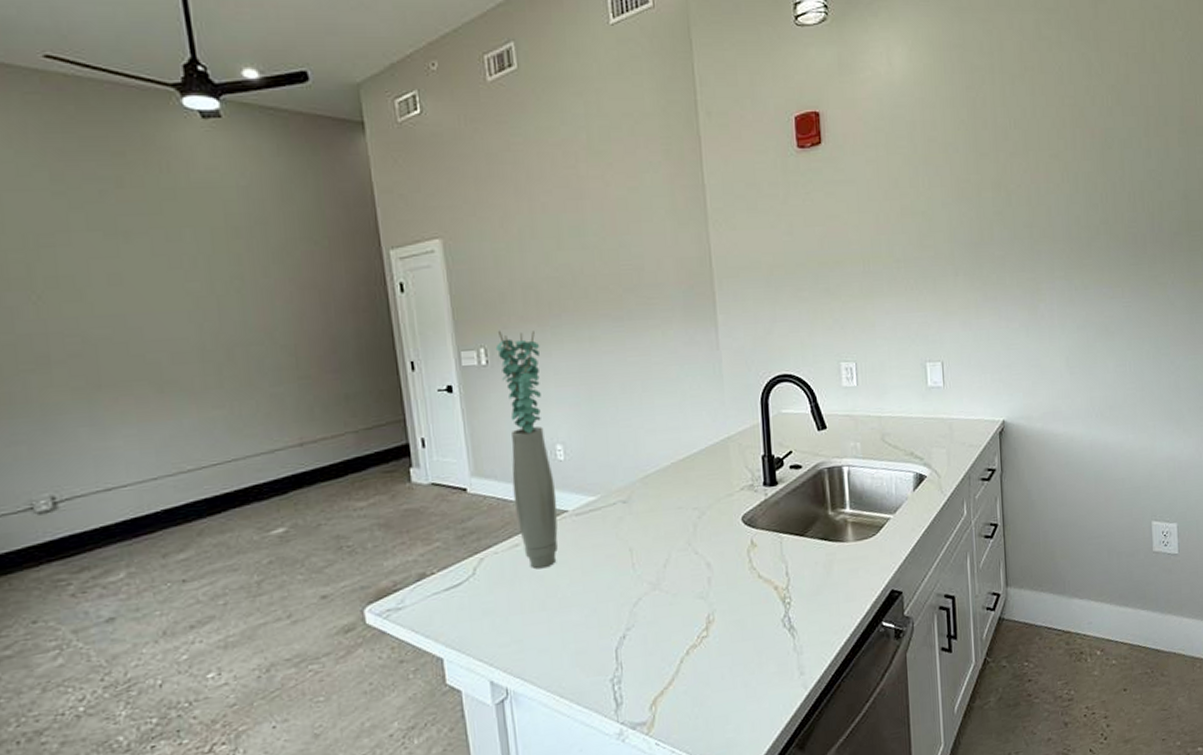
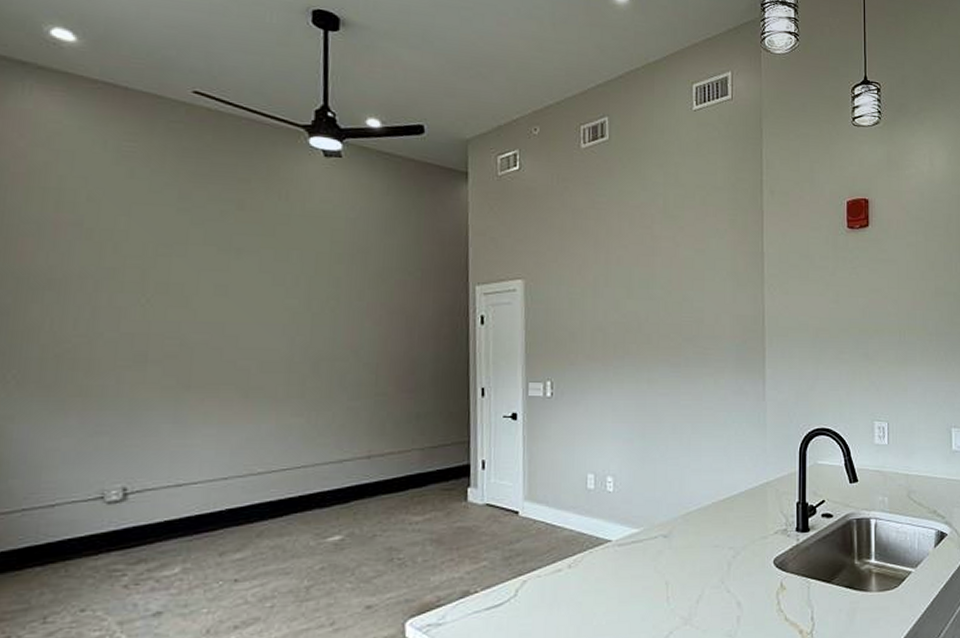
vase: present [495,330,558,569] -> none [561,366,602,596]

